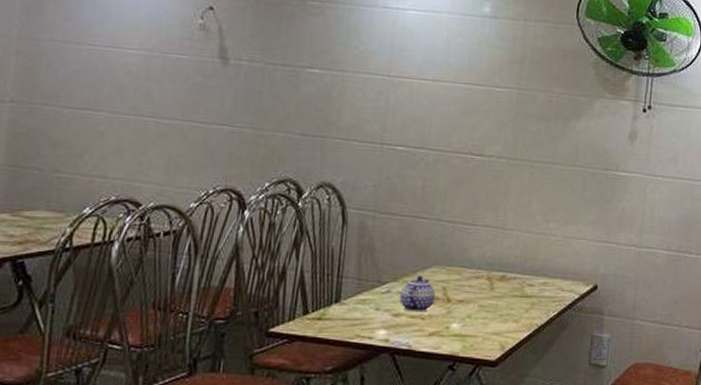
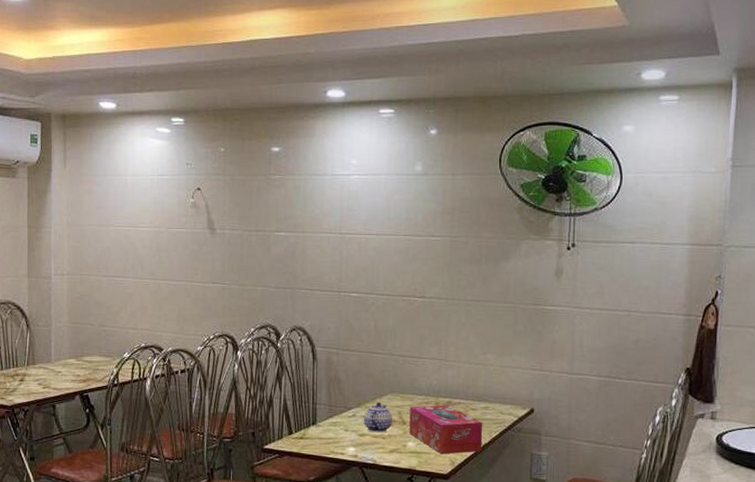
tissue box: none [454,279,541,337] -> present [409,404,483,454]

